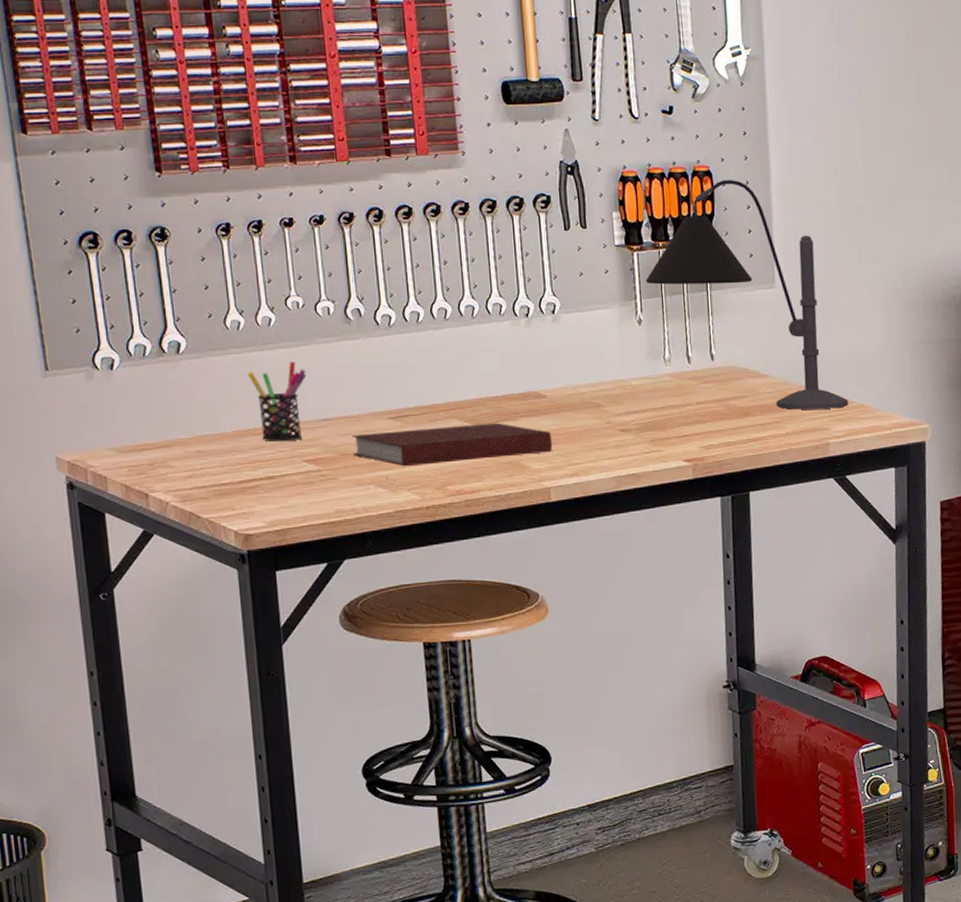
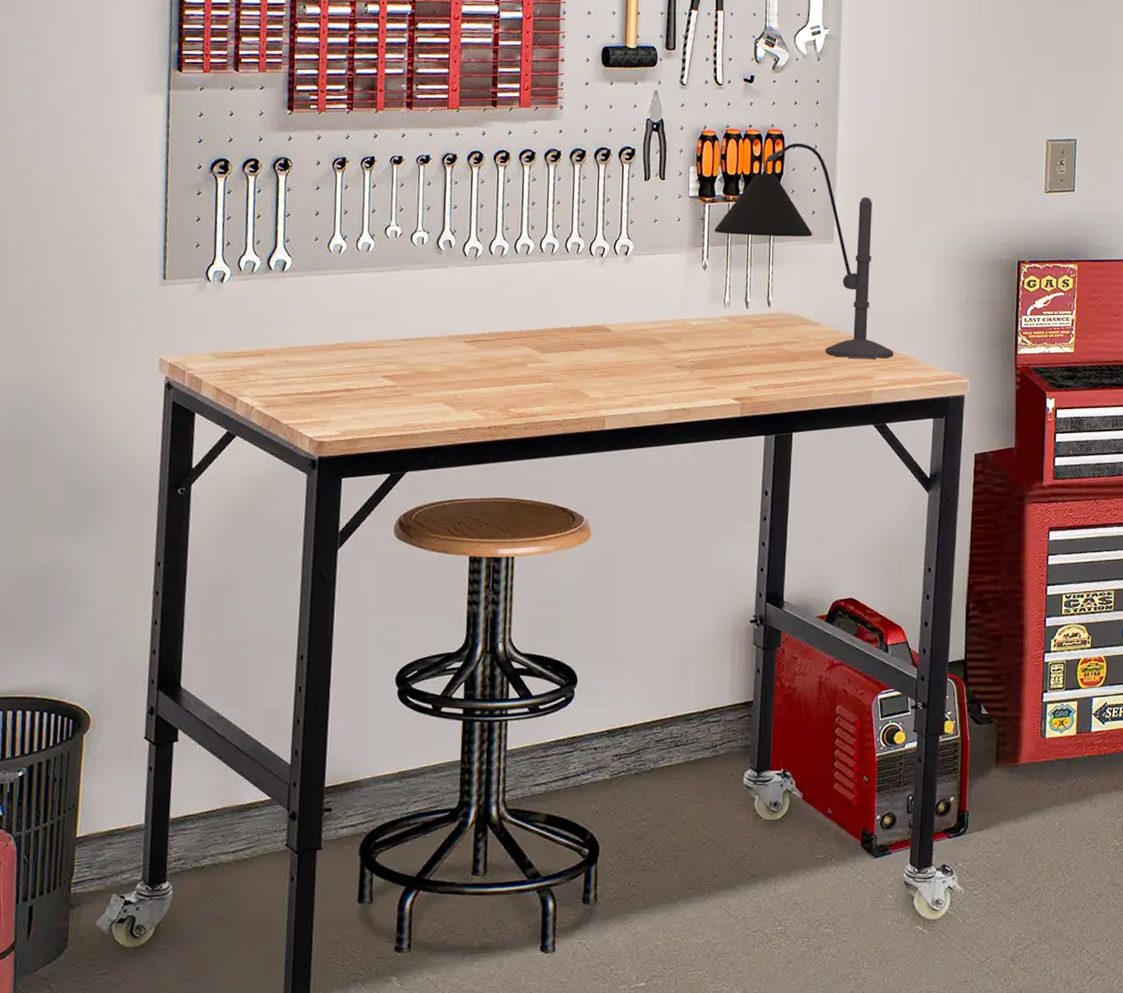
pen holder: present [247,361,307,442] -> none [342,284,395,358]
notebook: present [351,422,553,467] -> none [428,352,613,388]

